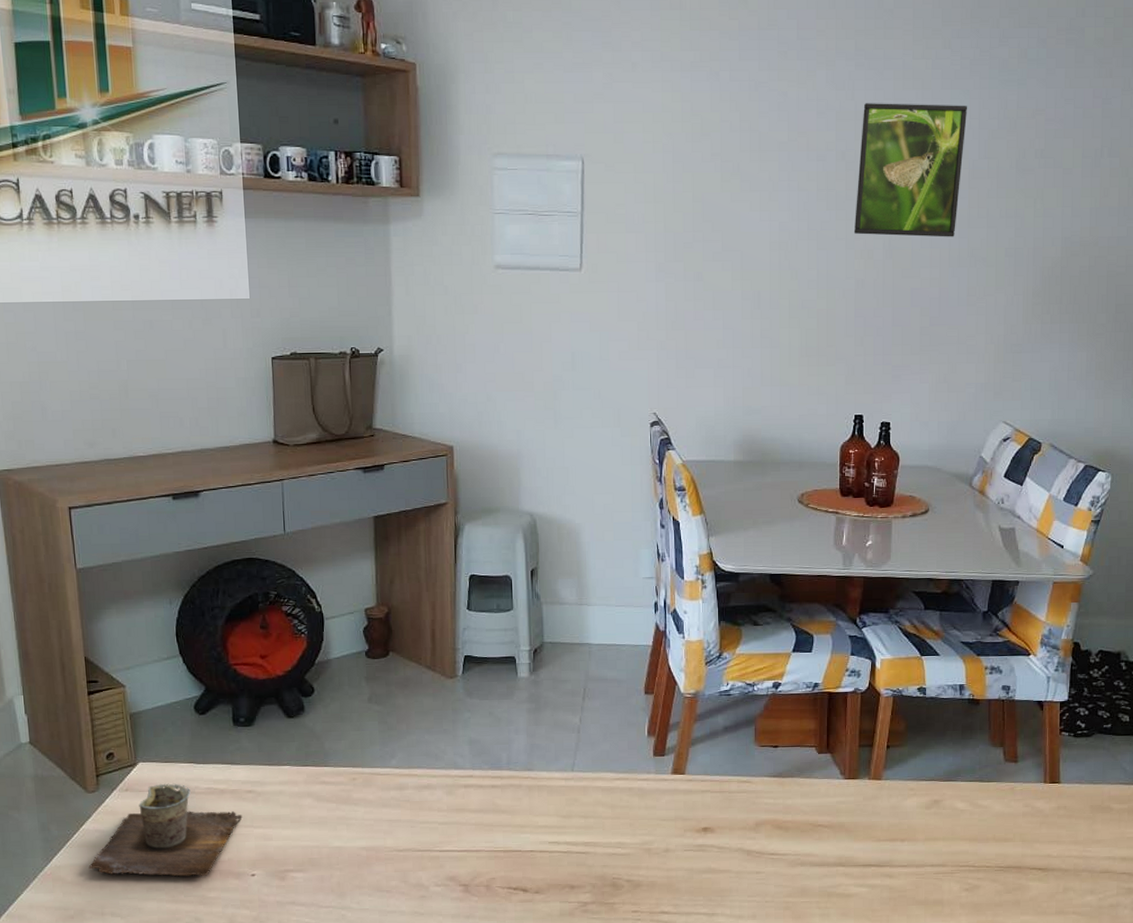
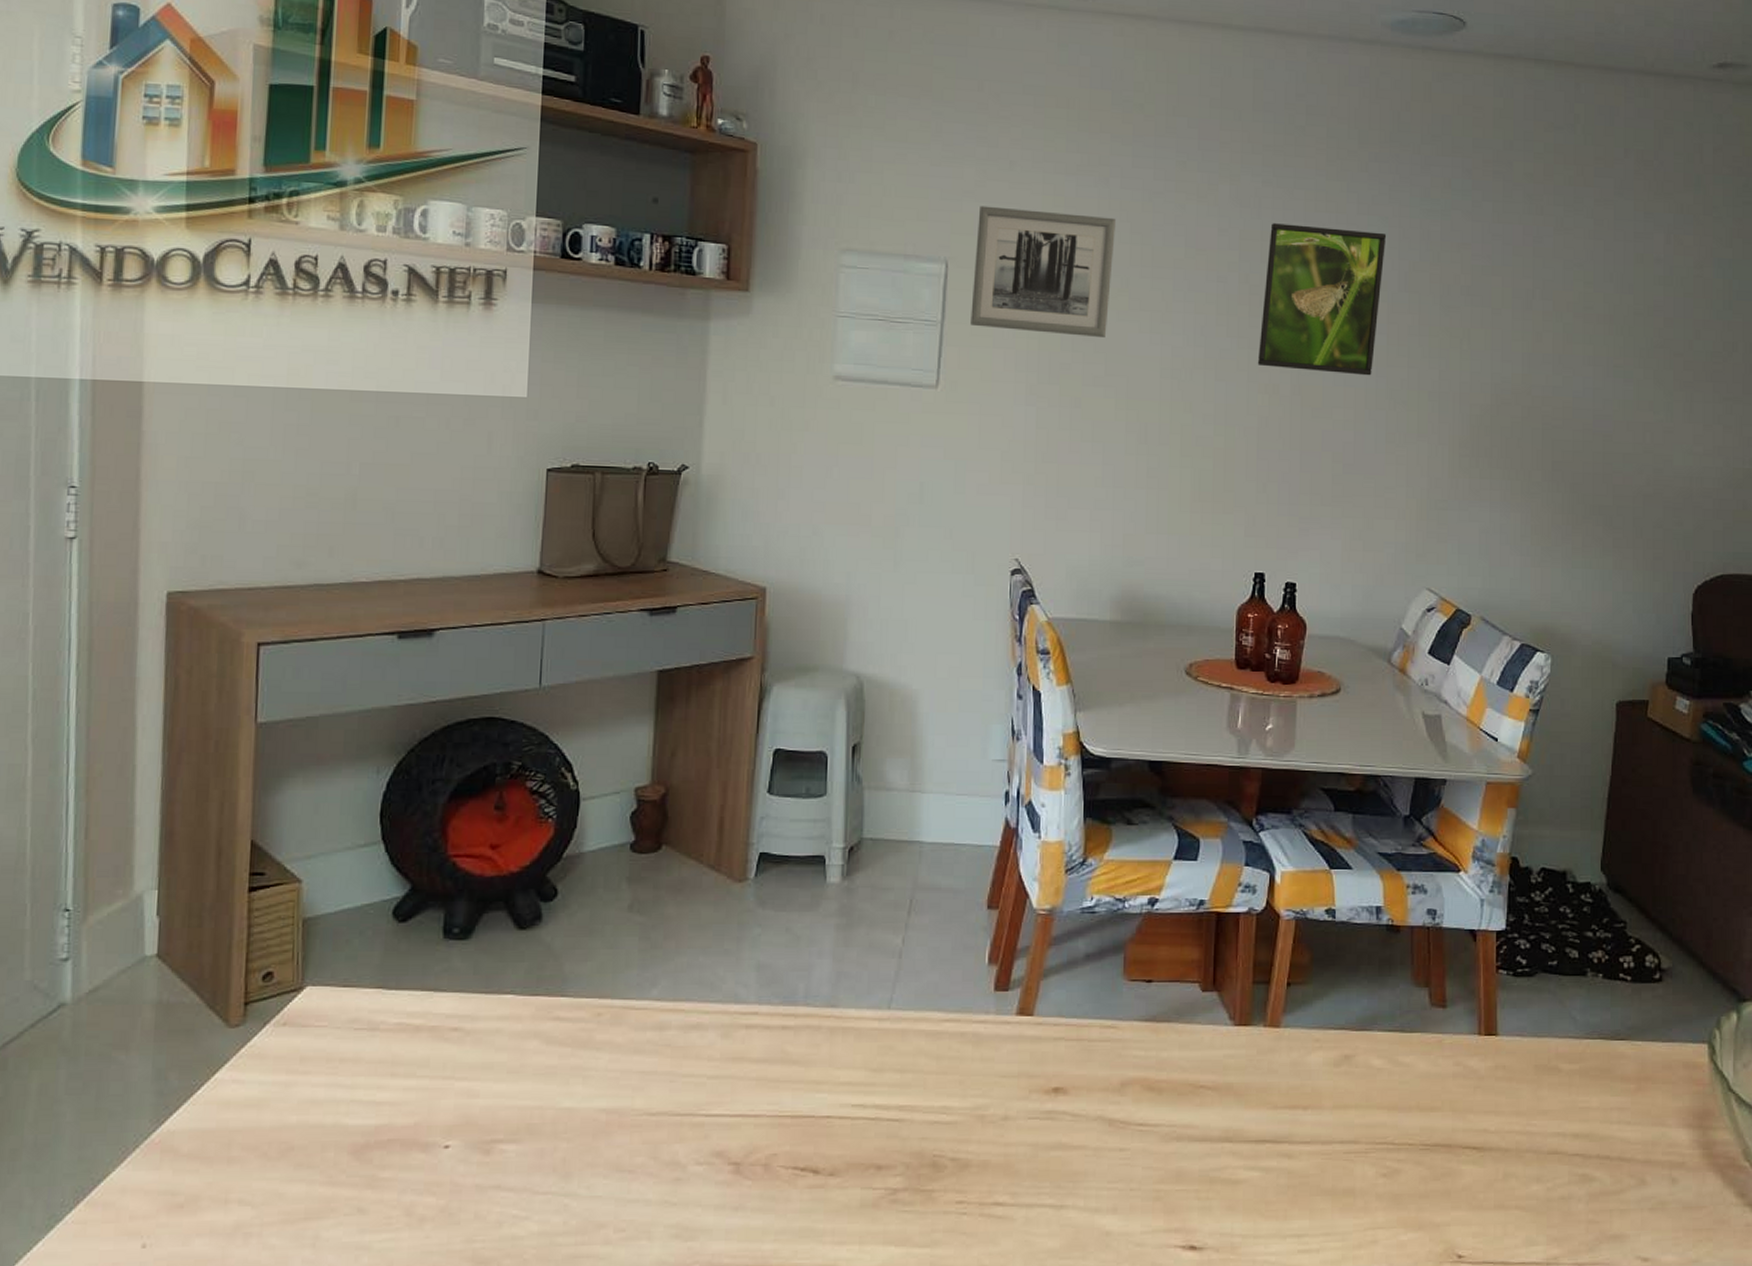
cup: present [88,783,242,877] -> none [215,1016,441,1148]
wall art: none [605,105,727,218] -> present [970,205,1117,337]

